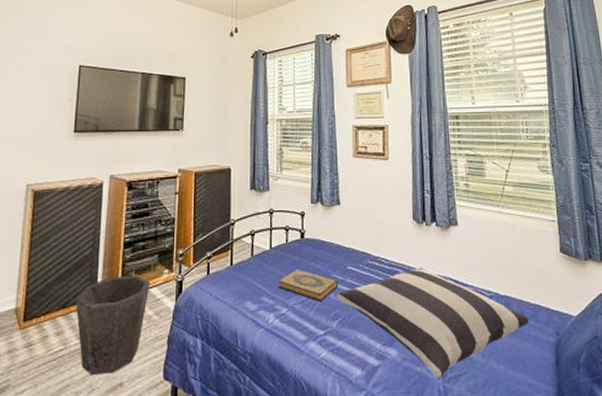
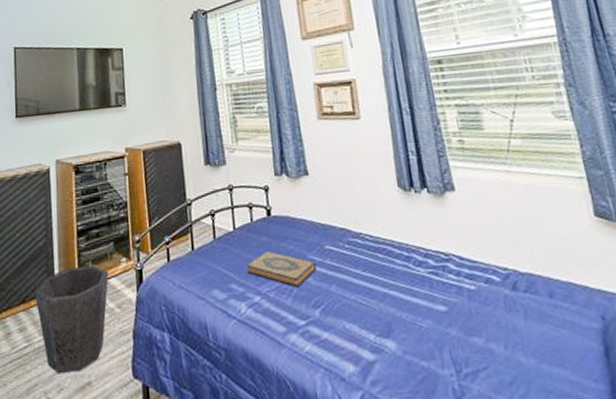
pillow: present [336,267,529,378] -> none [315,242,563,375]

